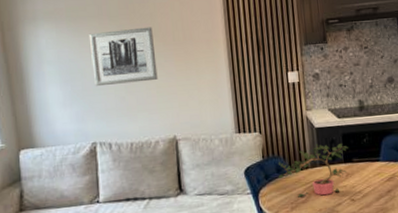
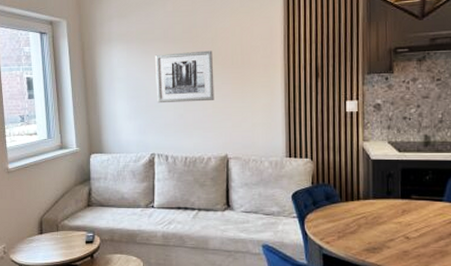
potted plant: present [278,142,348,198] -> none [326,176,407,229]

